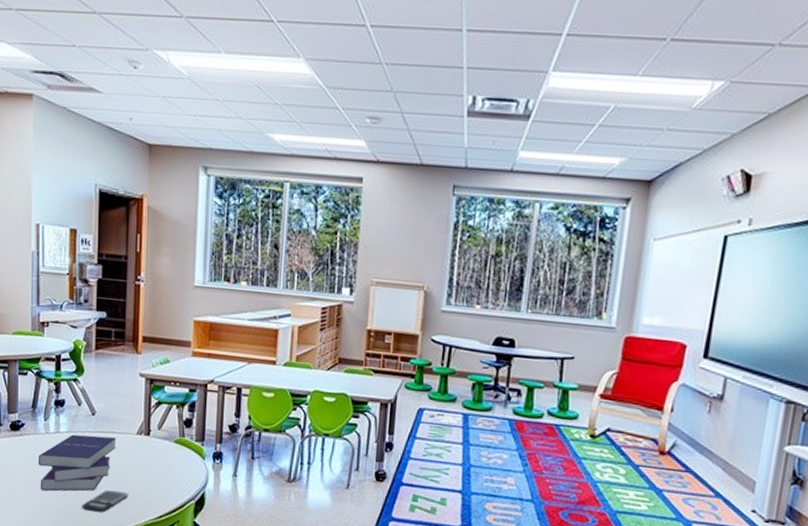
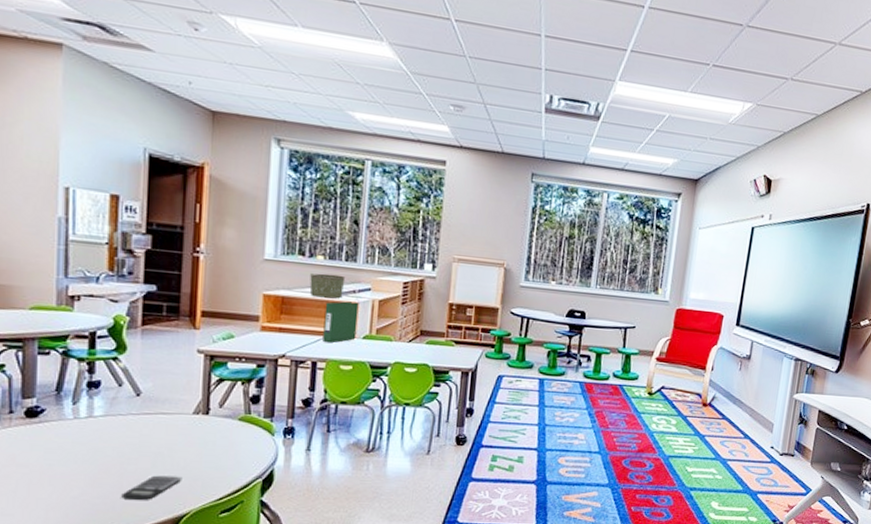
book: present [38,434,117,491] -> none [63,418,168,483]
basket: none [234,299,267,325] -> present [309,273,346,299]
binder: none [247,327,280,370] -> present [323,301,359,343]

